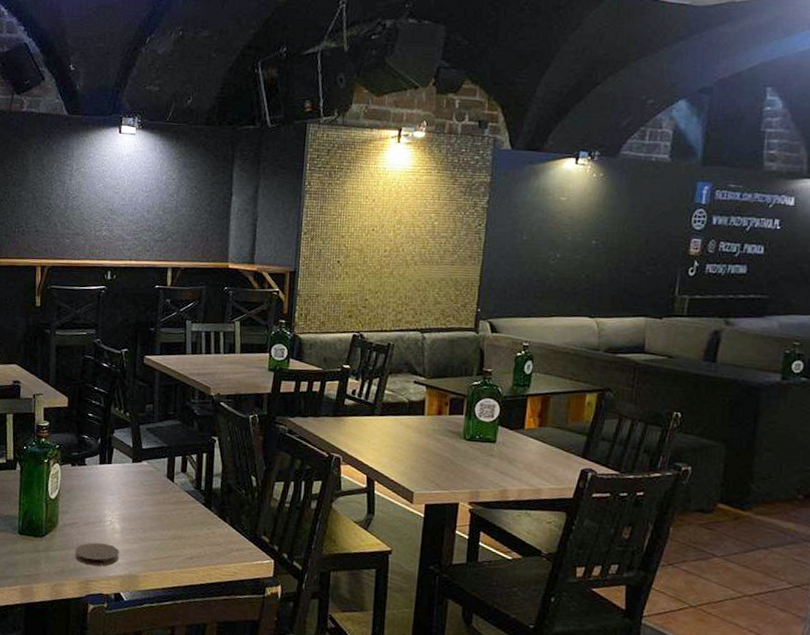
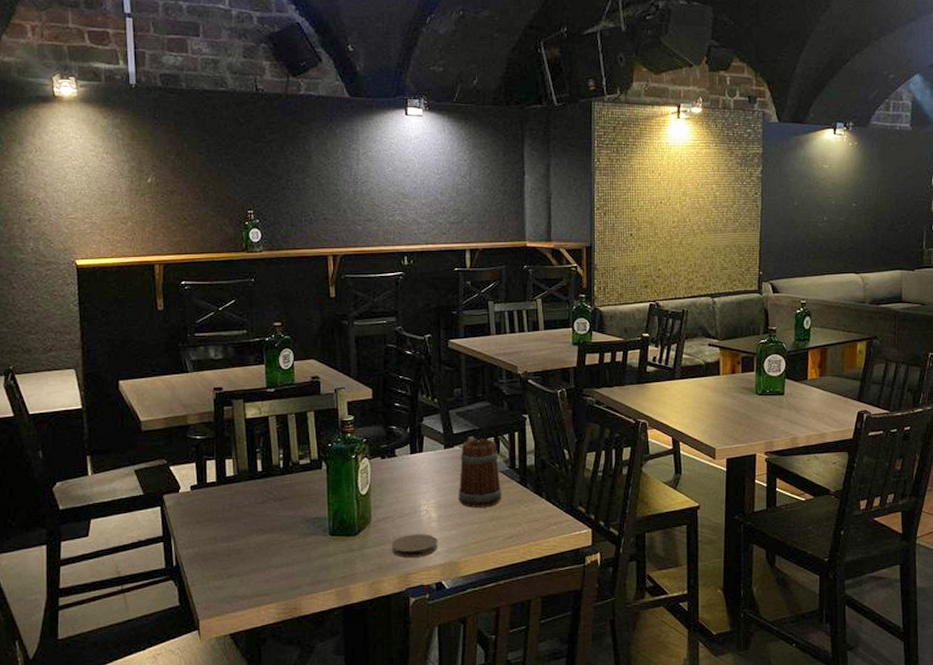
beer mug: none [142,453,186,526] -> present [458,437,502,508]

